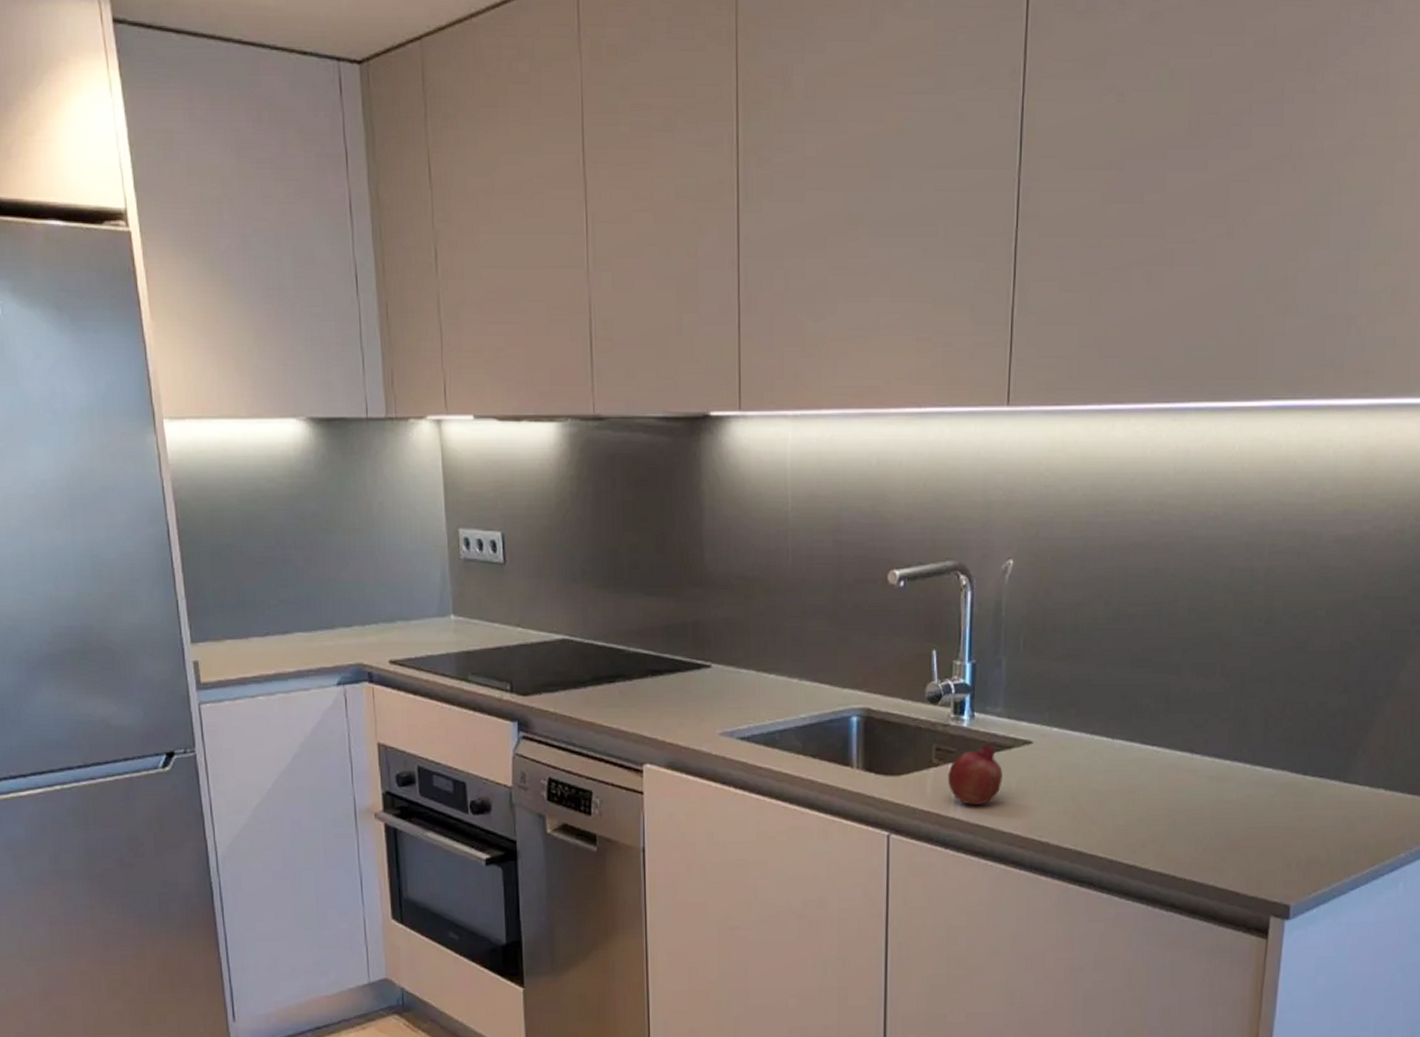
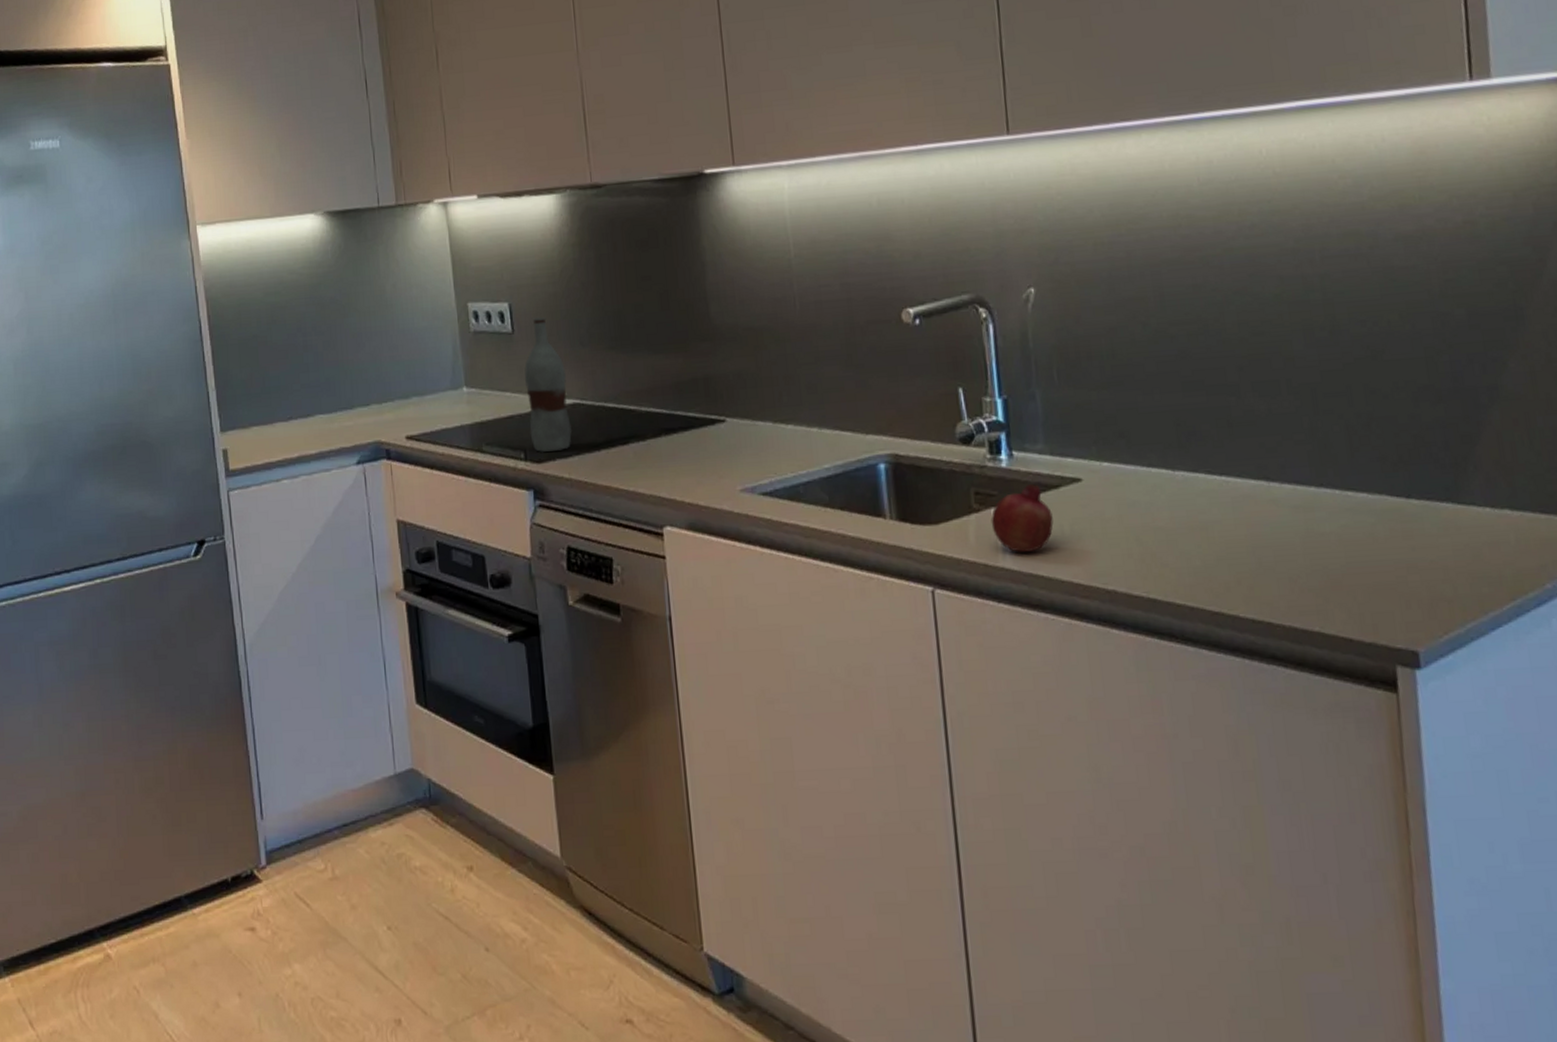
bottle: none [514,550,559,685] -> present [524,317,572,452]

